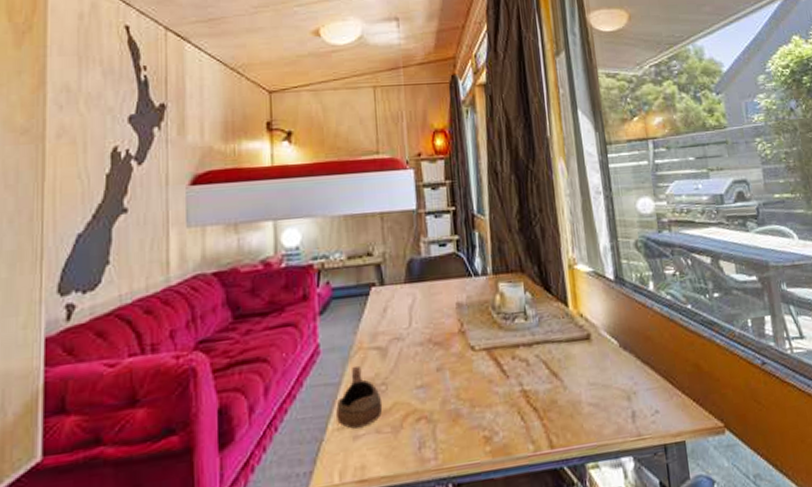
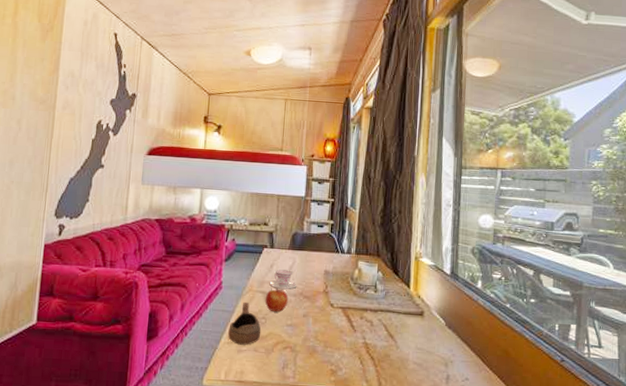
apple: none [381,339,414,373] -> present [265,288,289,312]
teacup: none [385,310,423,340] -> present [269,269,297,289]

